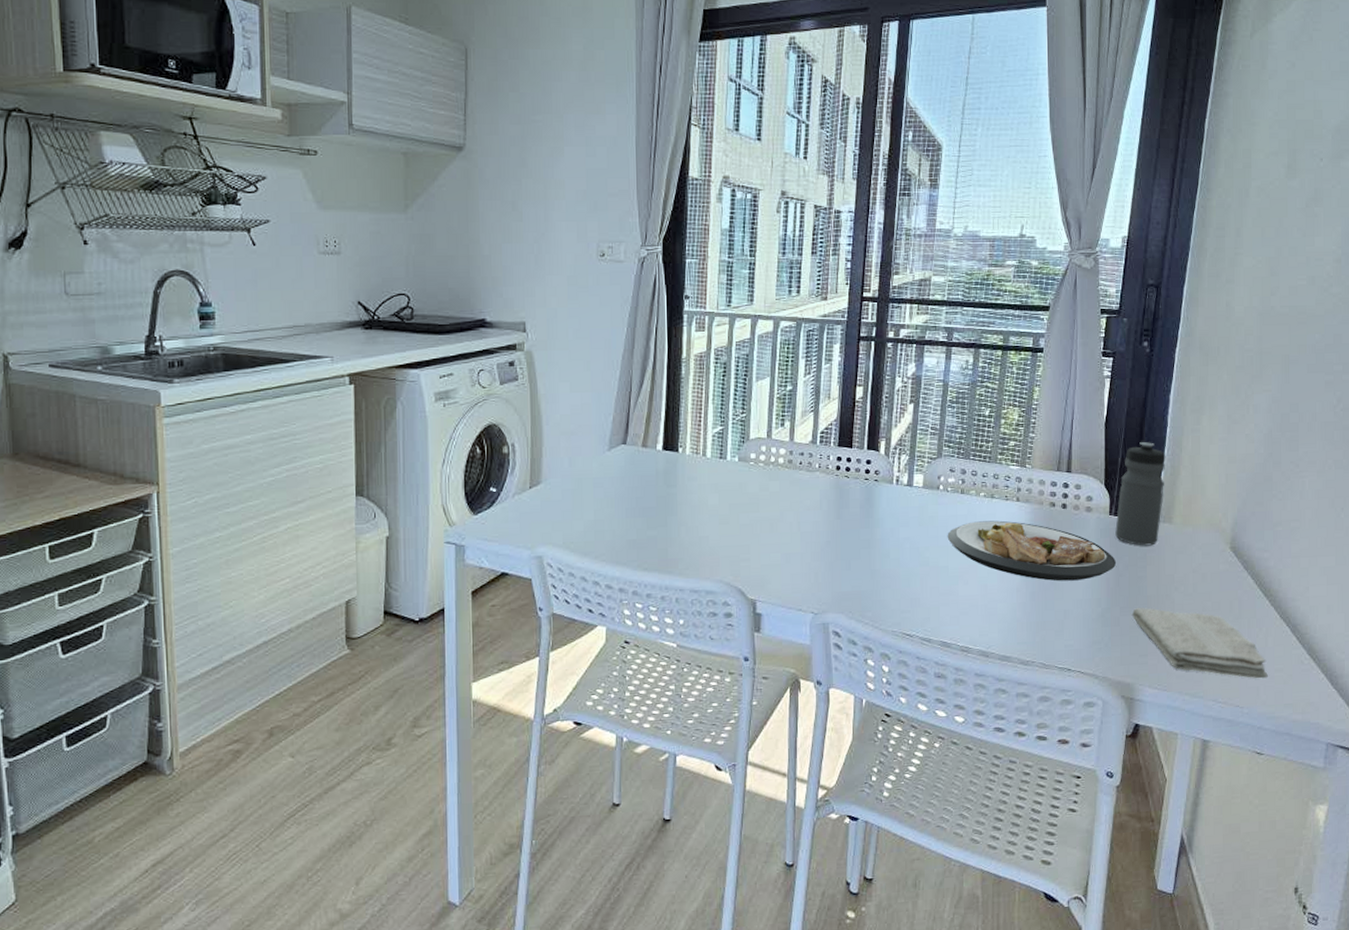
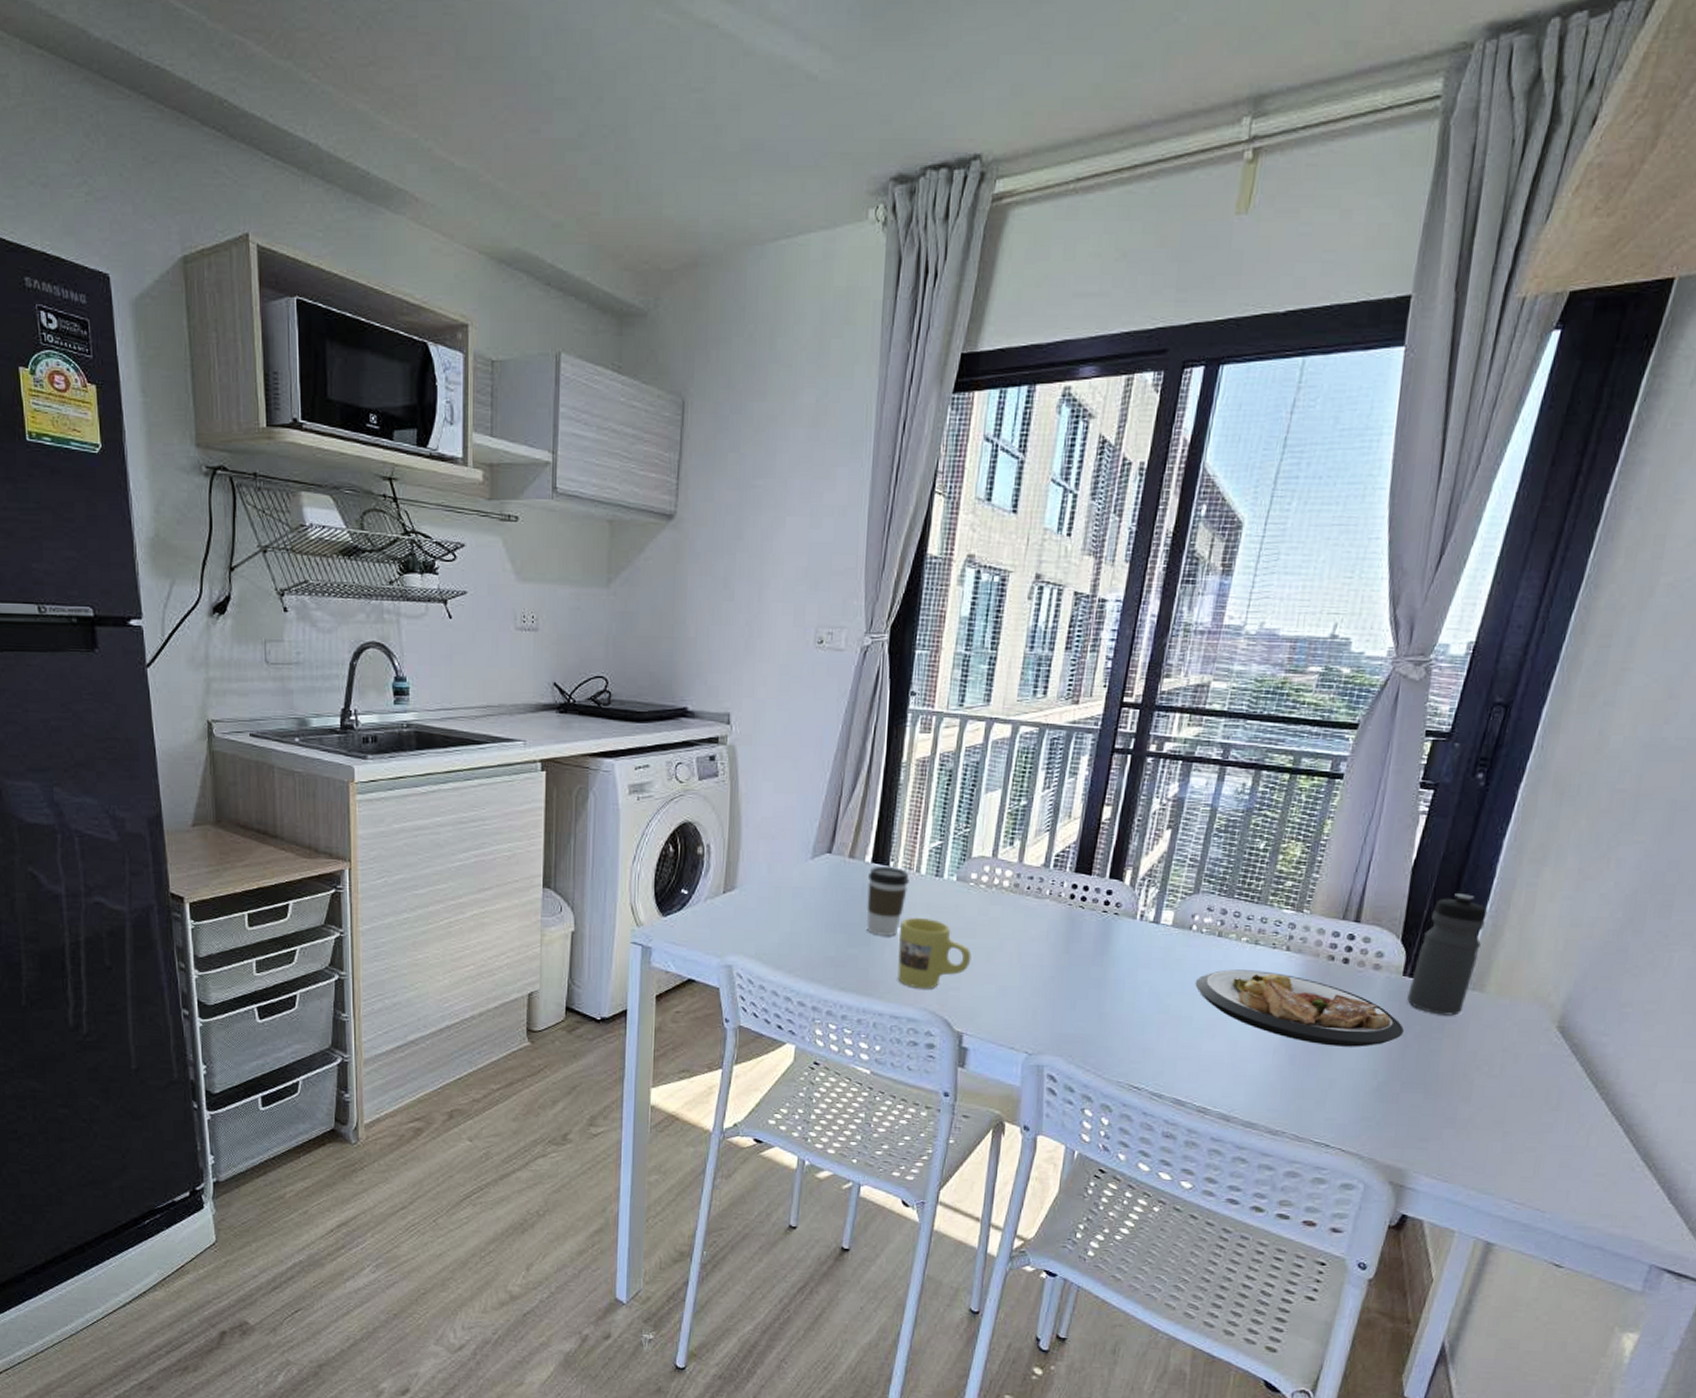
coffee cup: none [661,453,697,516] -> present [866,866,909,936]
mug: none [692,496,757,563] -> present [897,917,972,989]
washcloth: present [1131,607,1268,679] -> none [1415,1084,1585,1182]

